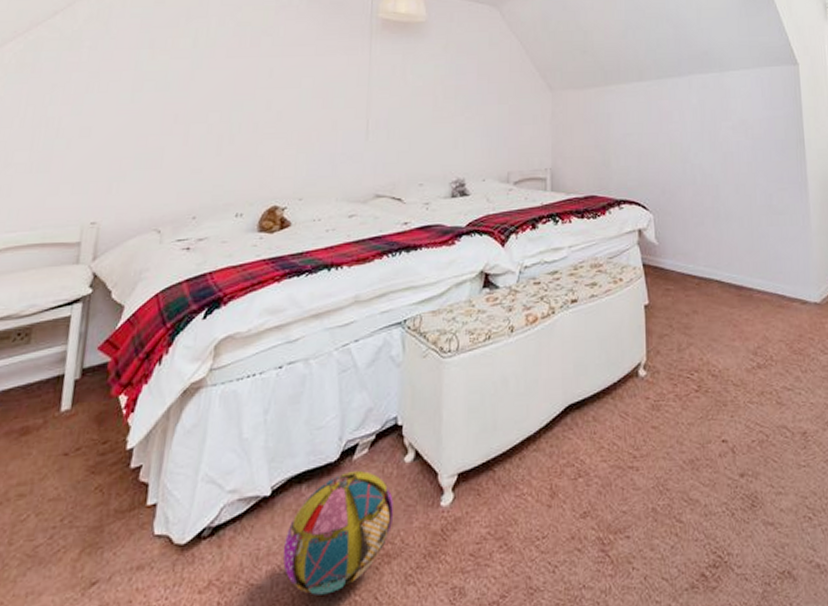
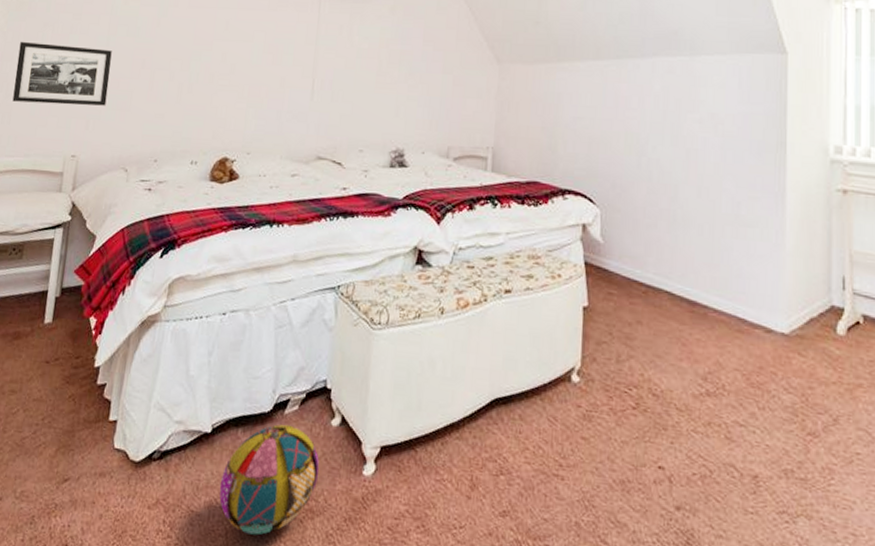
picture frame: none [13,105,138,171] -> present [12,41,112,106]

